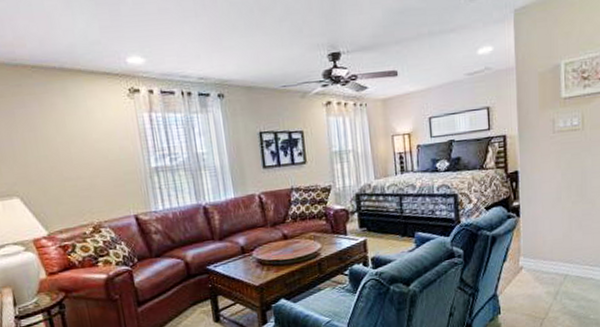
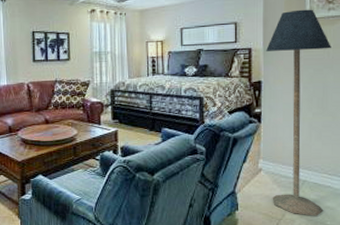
floor lamp: none [521,87,588,312] -> present [266,9,331,216]

